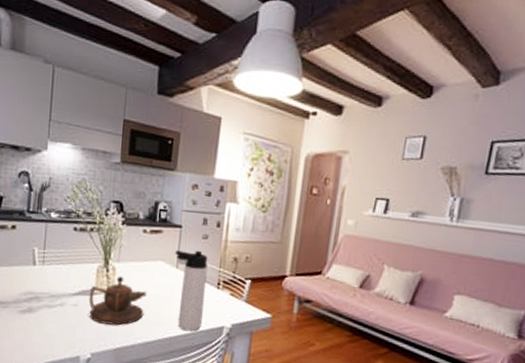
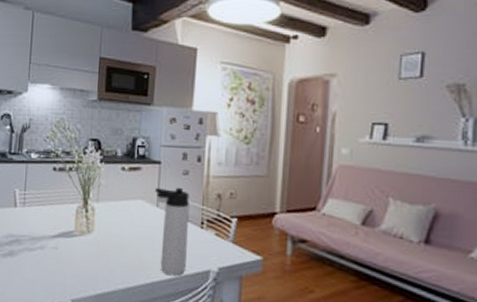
teapot: present [88,276,147,325] -> none [68,216,127,269]

